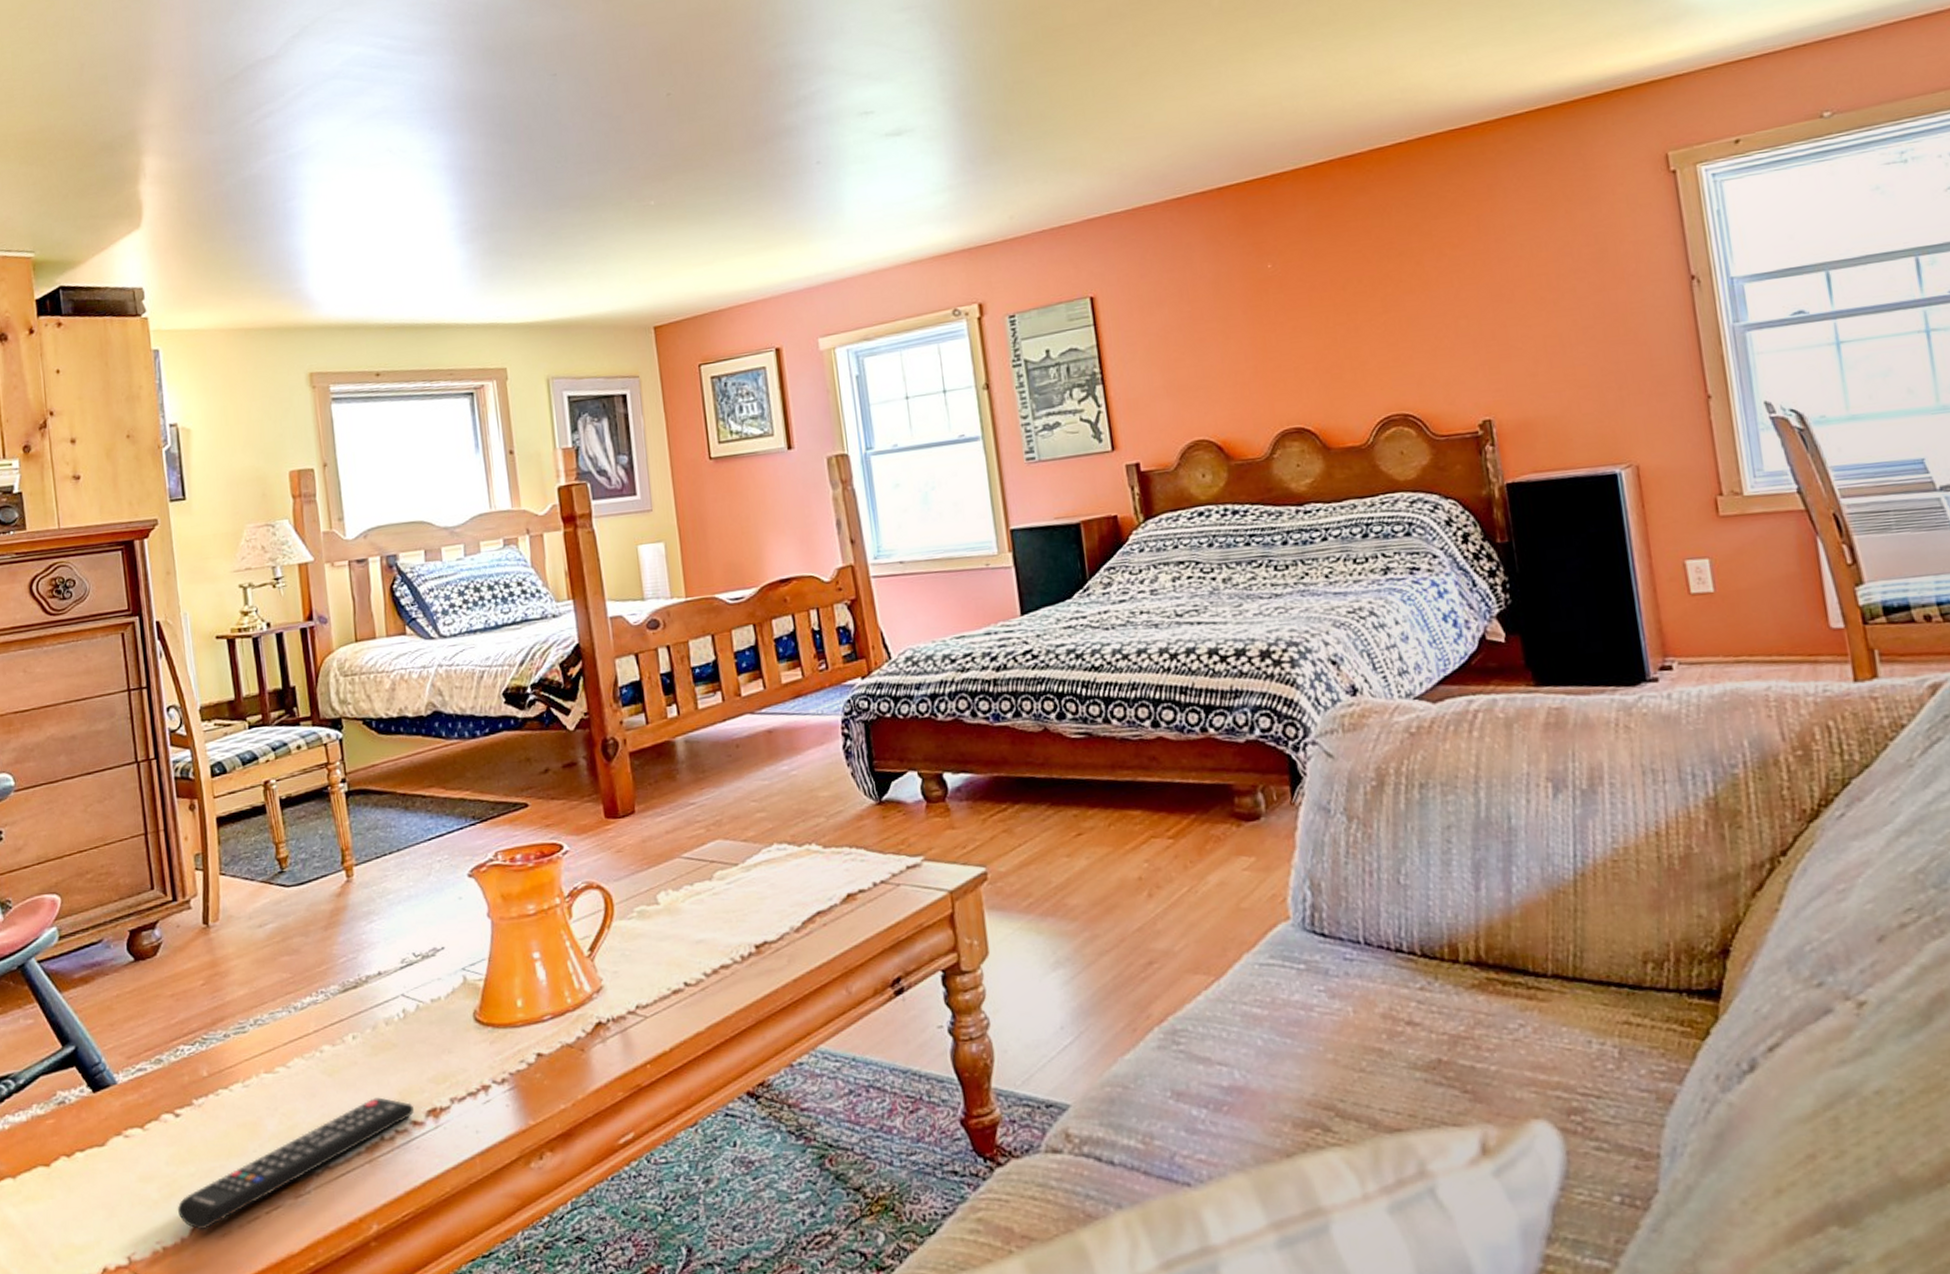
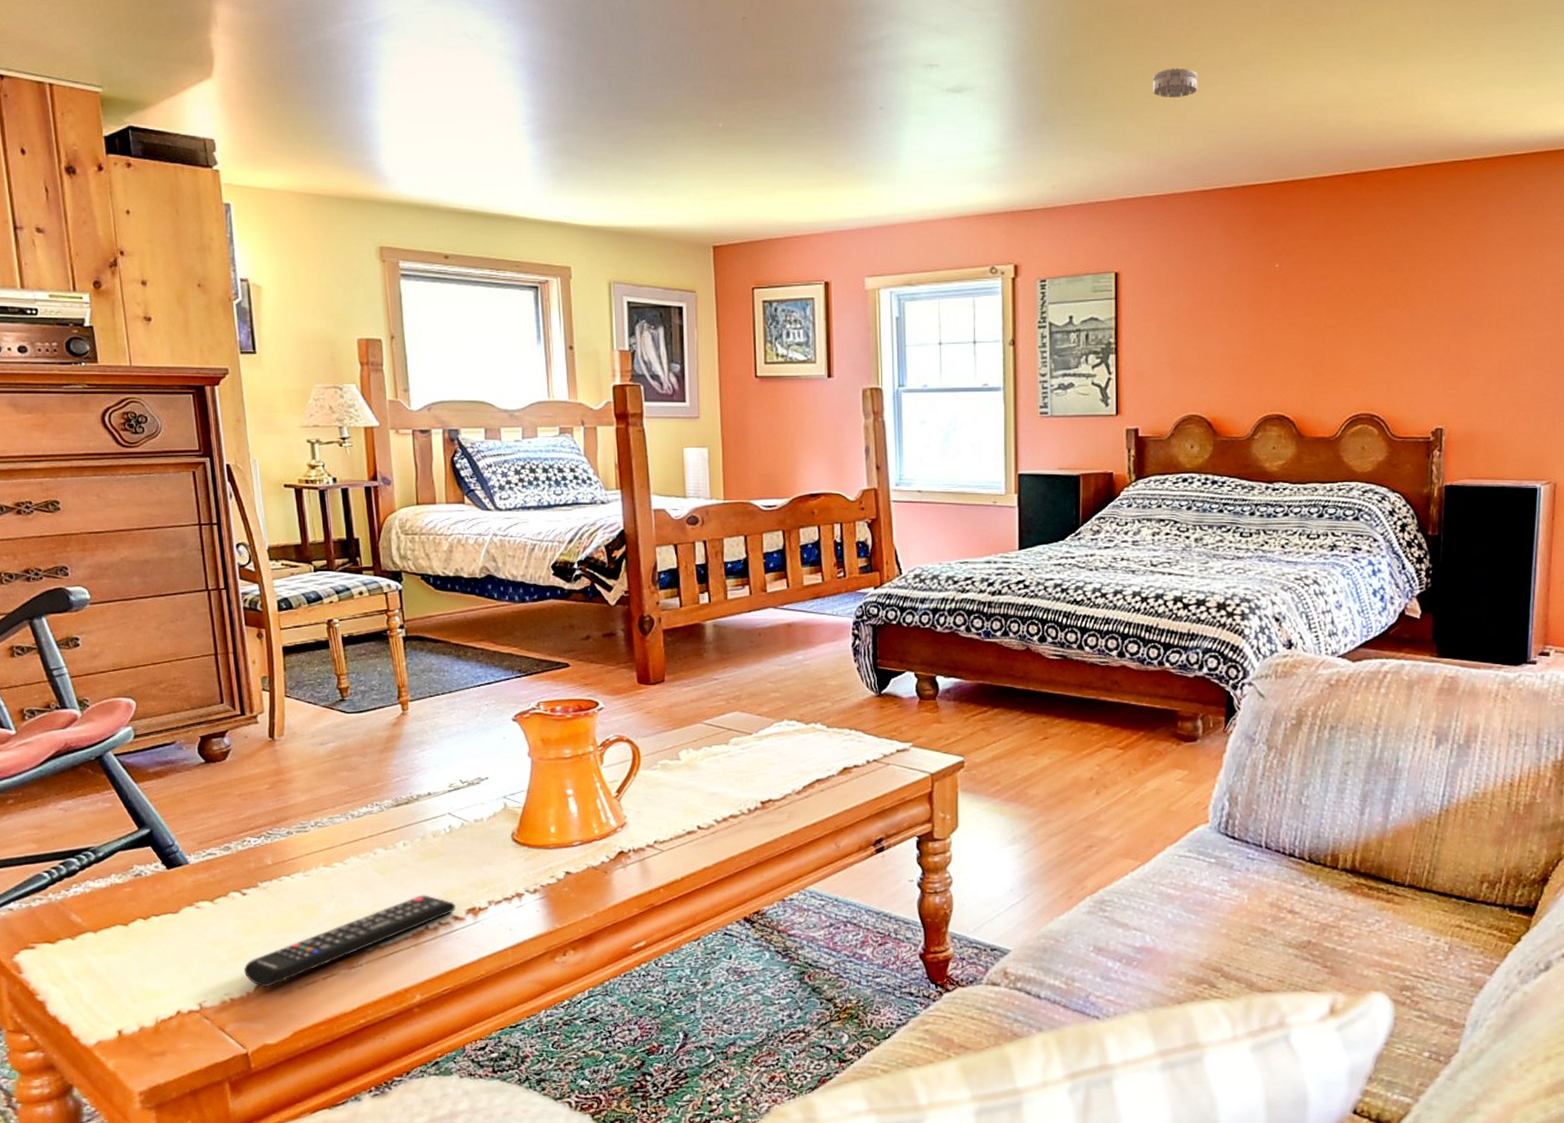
smoke detector: none [1103,77,1154,110] -> present [1152,67,1198,97]

